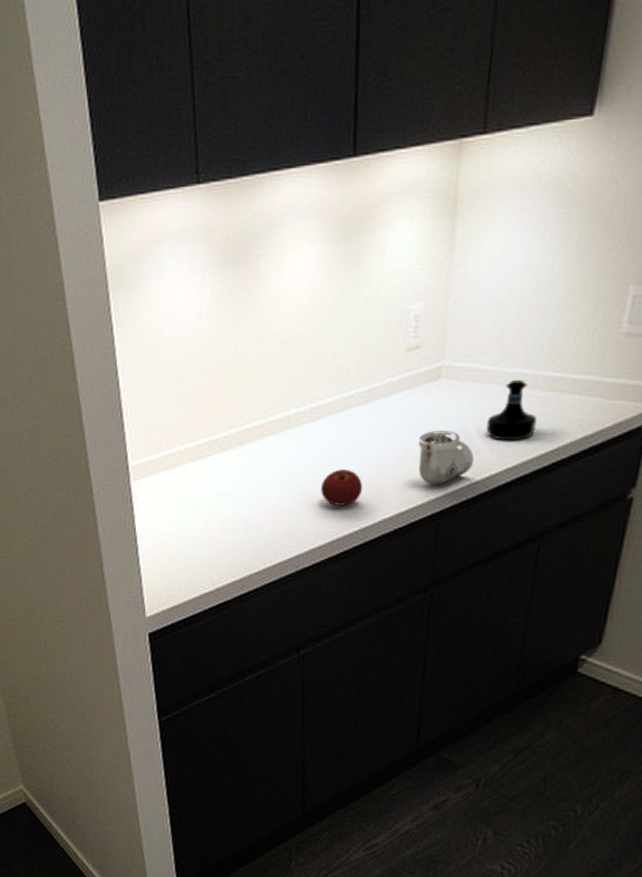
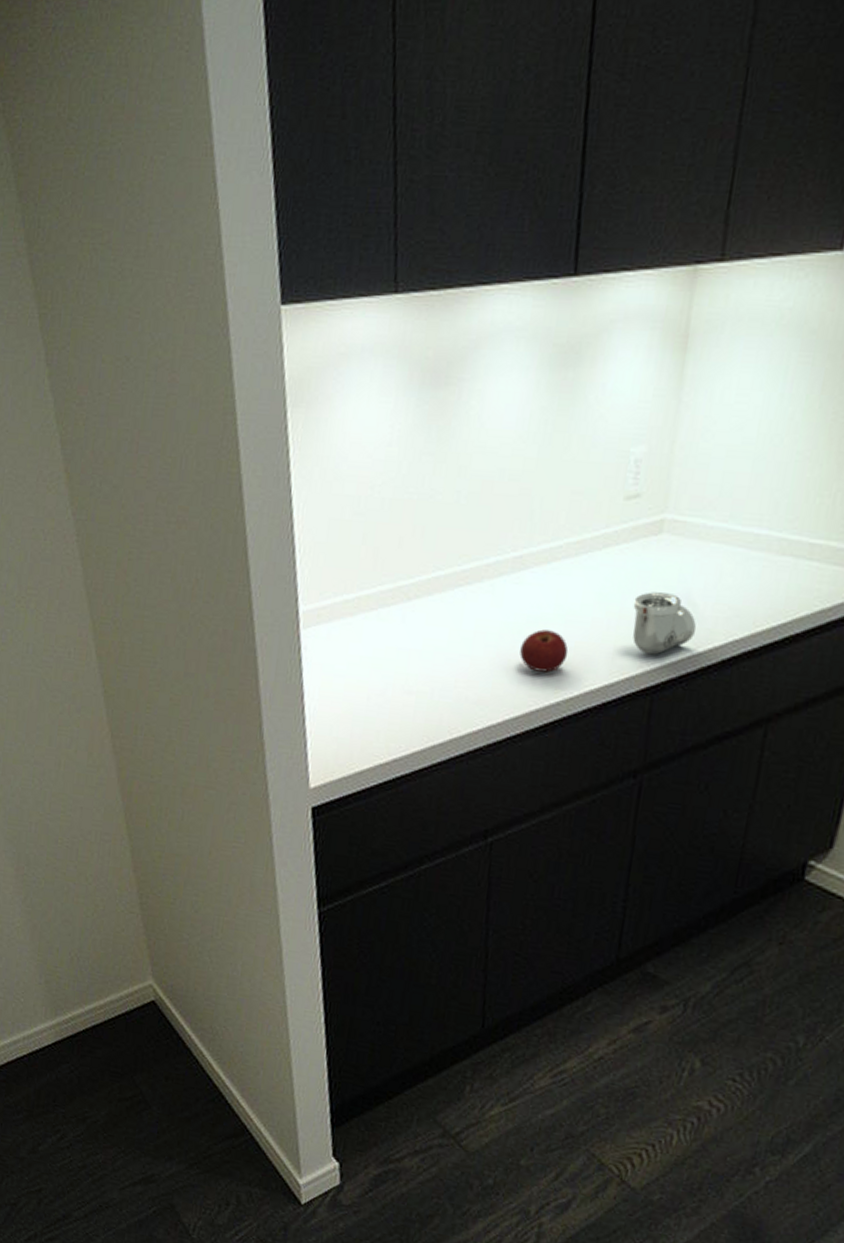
tequila bottle: present [486,379,538,441] -> none [711,539,770,610]

